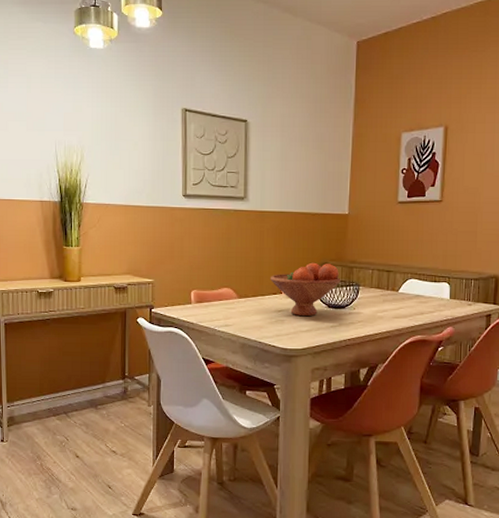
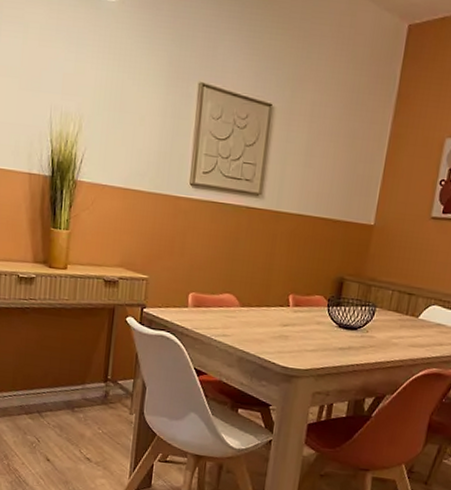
fruit bowl: present [269,262,341,317] -> none [277,275,357,335]

